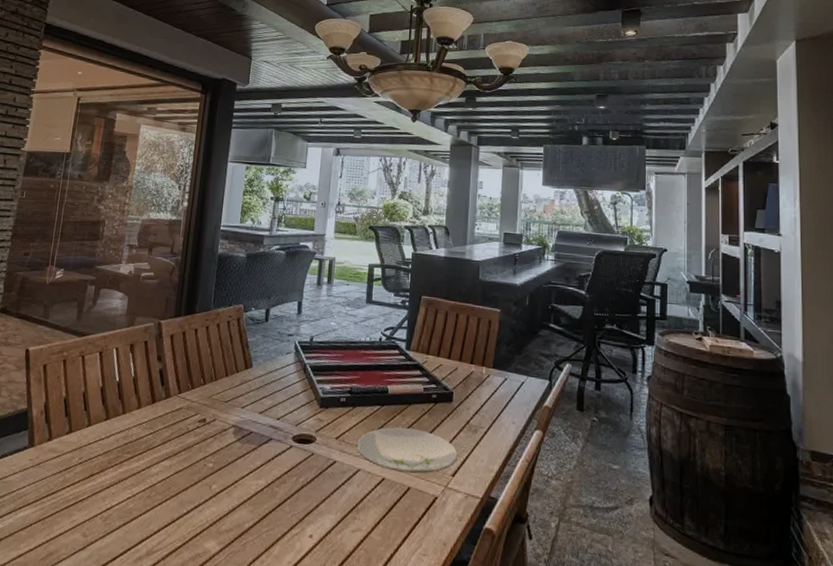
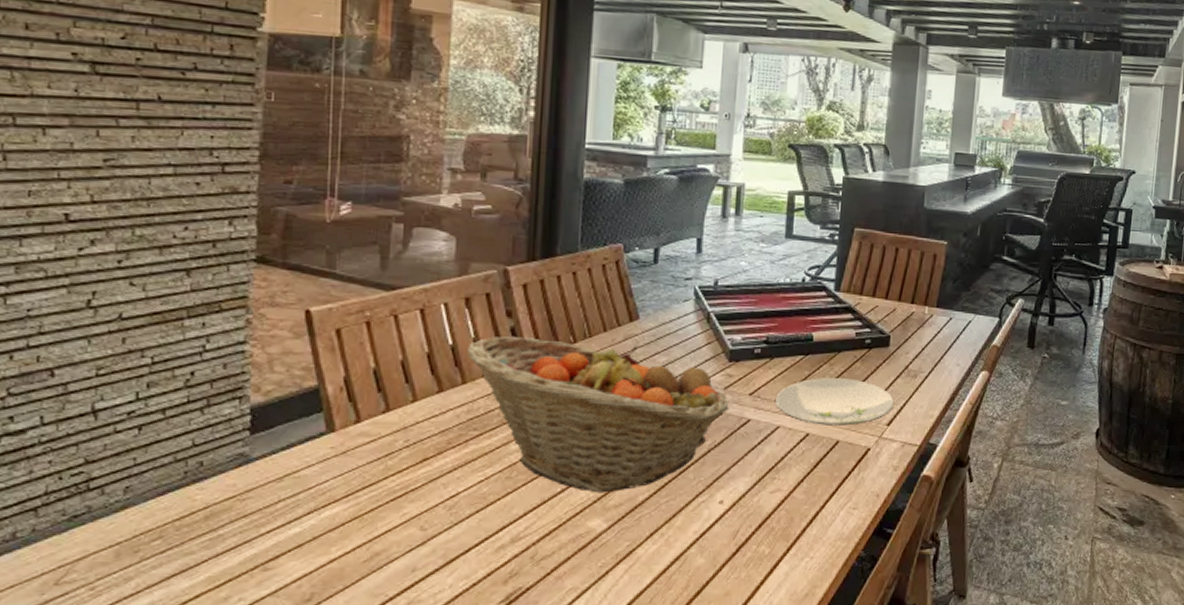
fruit basket: none [128,376,319,518] -> present [467,335,729,493]

